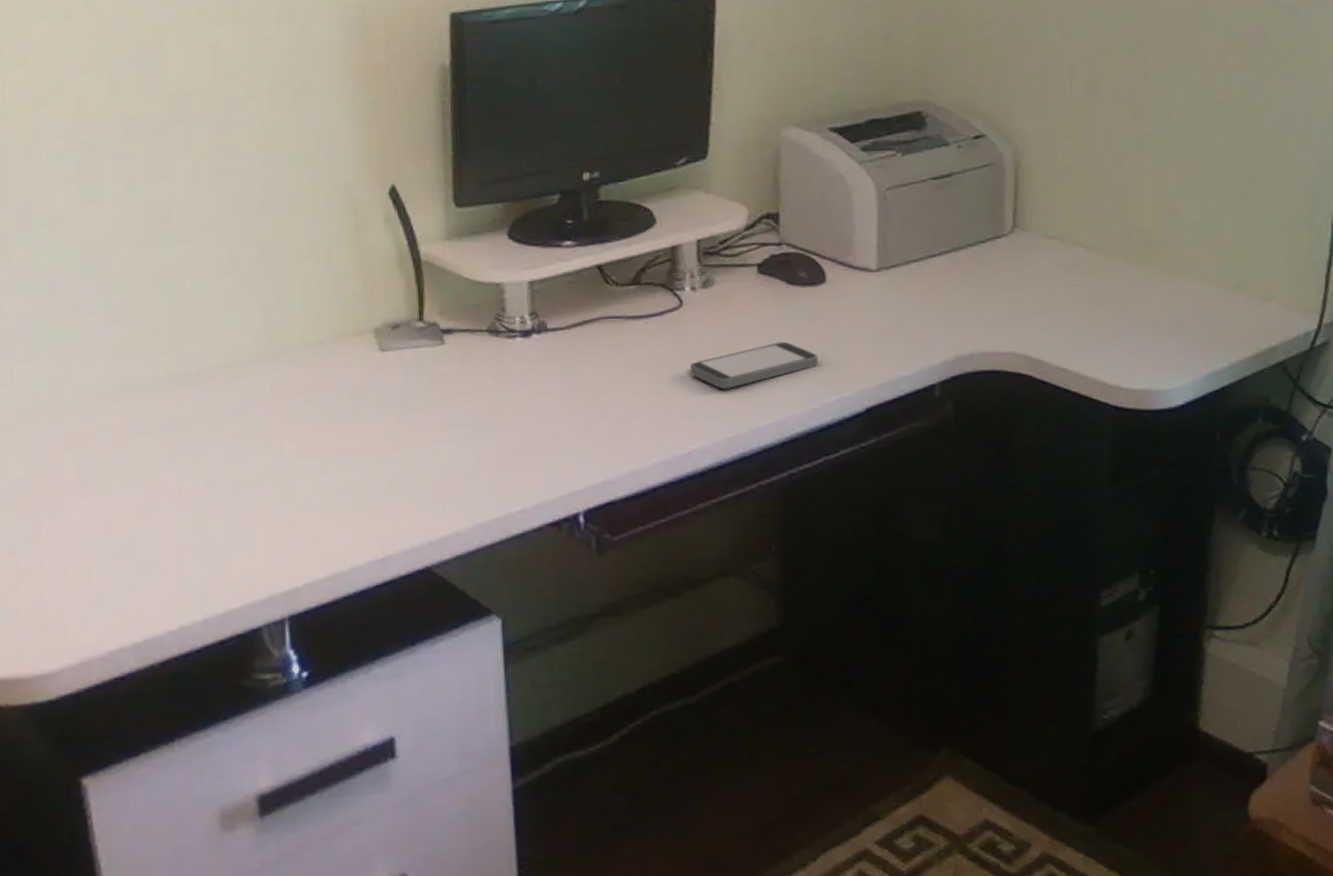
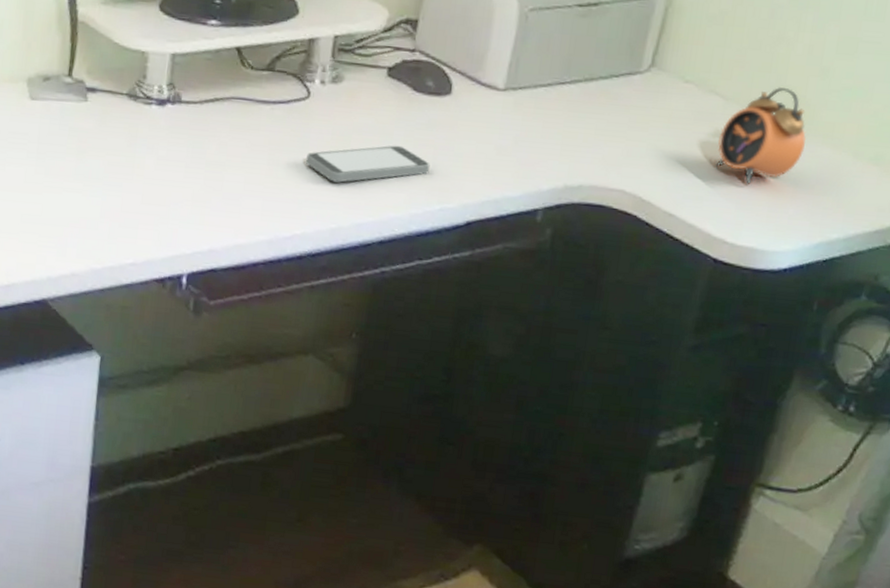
alarm clock: none [1092,230,1173,329] -> present [715,86,806,185]

